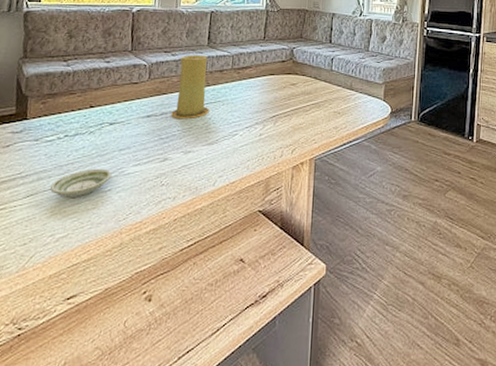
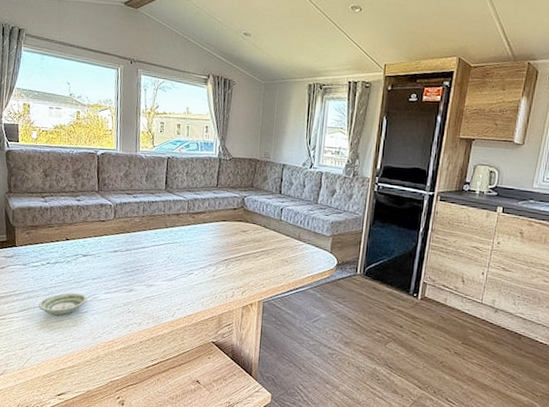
candle: present [171,55,209,118] -> none [135,198,168,256]

